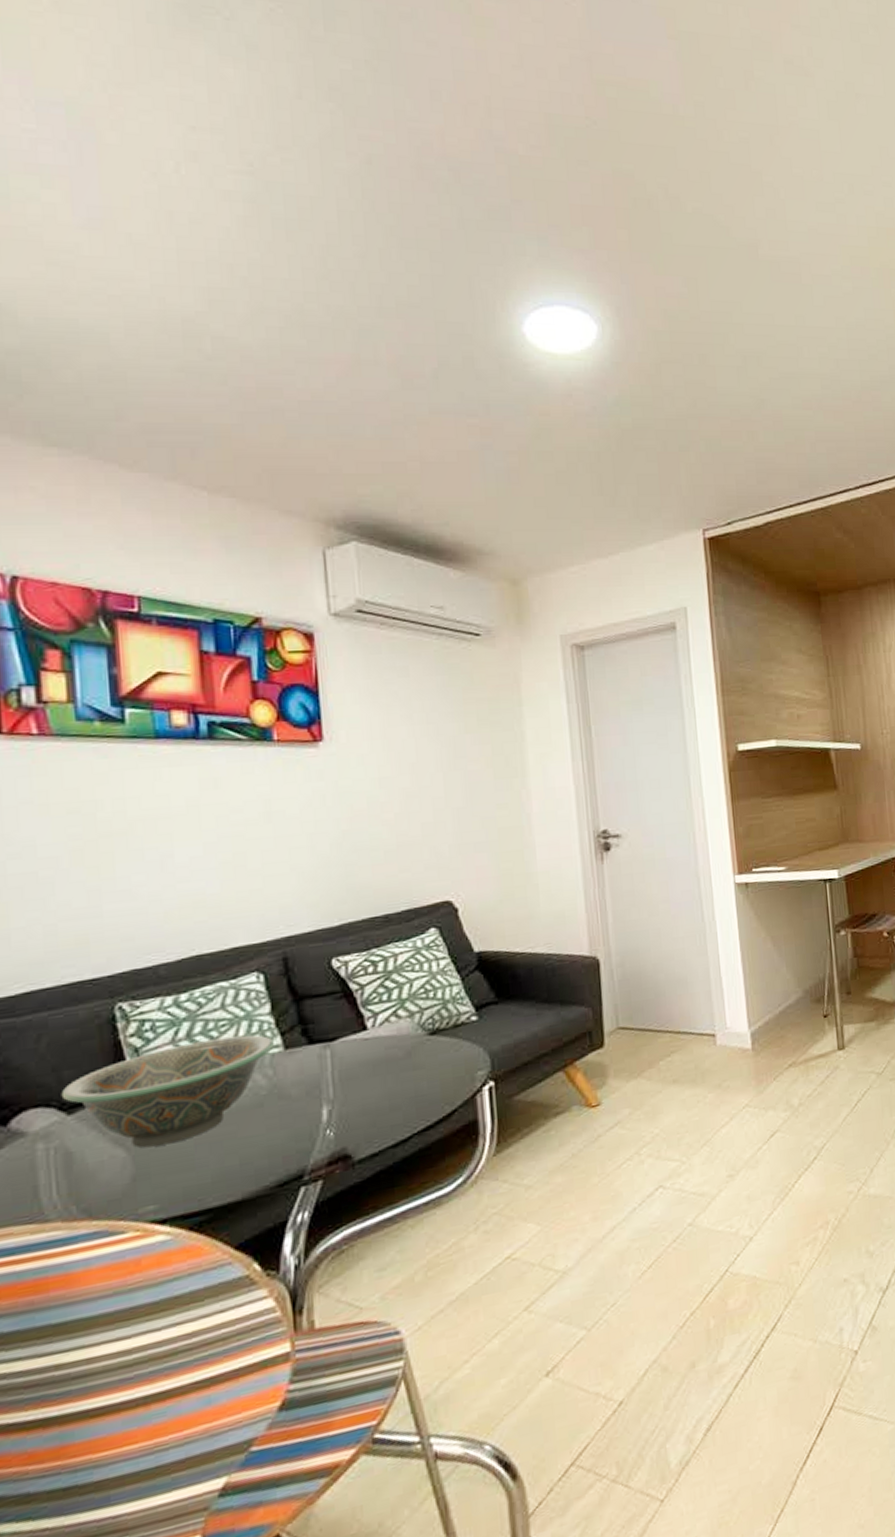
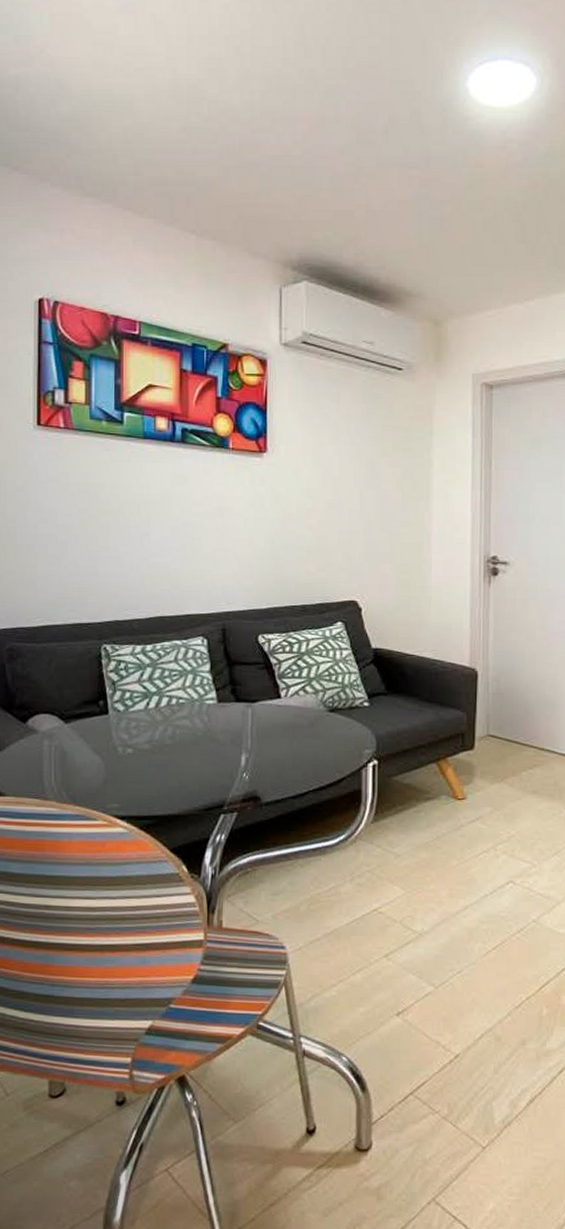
decorative bowl: present [61,1035,274,1148] -> none [62,684,210,760]

